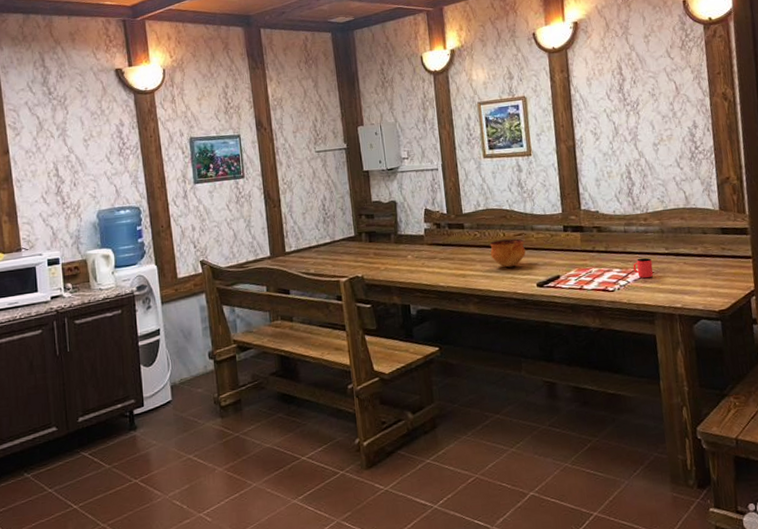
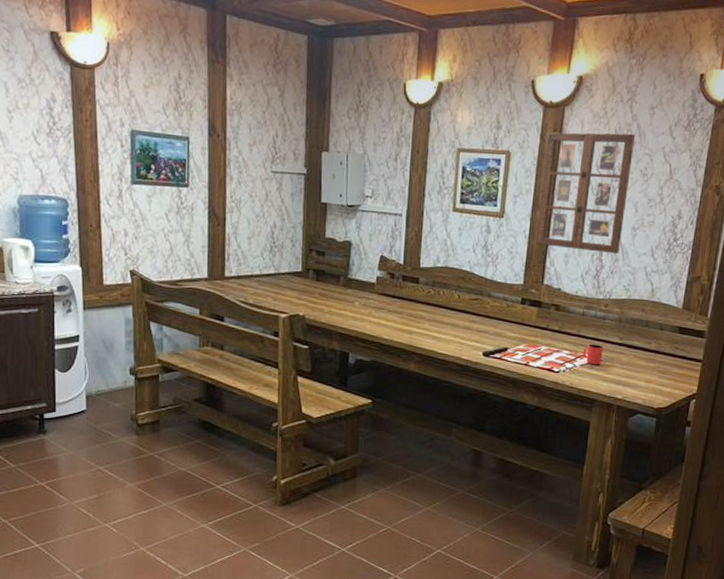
bowl: present [489,238,526,268] -> none [441,301,478,332]
picture frame: none [557,62,646,174] -> present [536,132,636,254]

